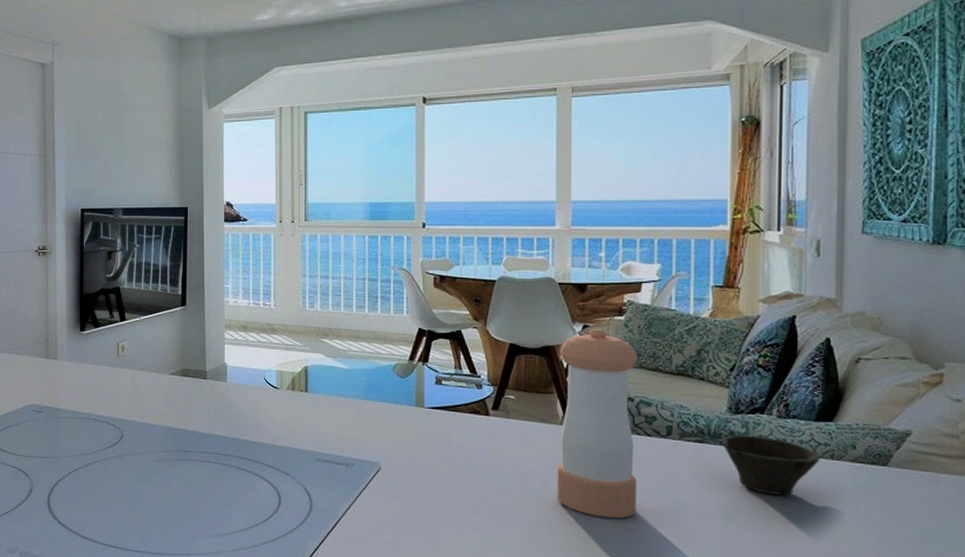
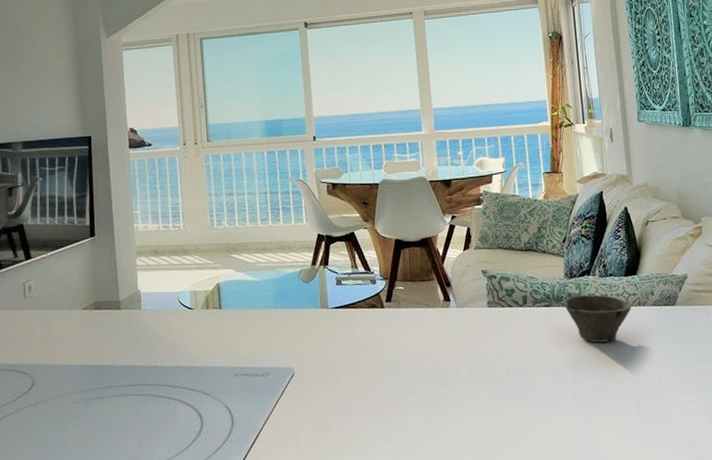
pepper shaker: present [557,328,638,519] -> none [435,217,508,386]

